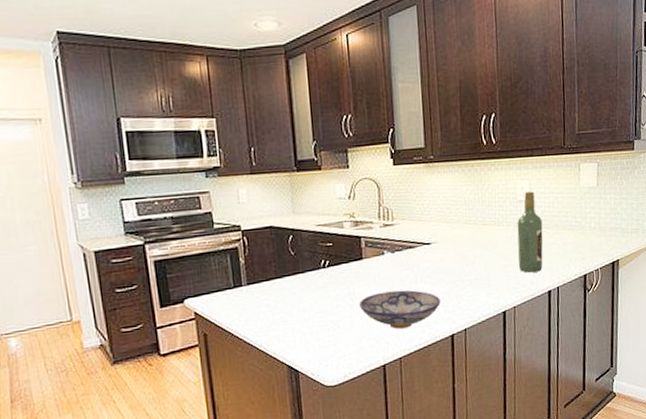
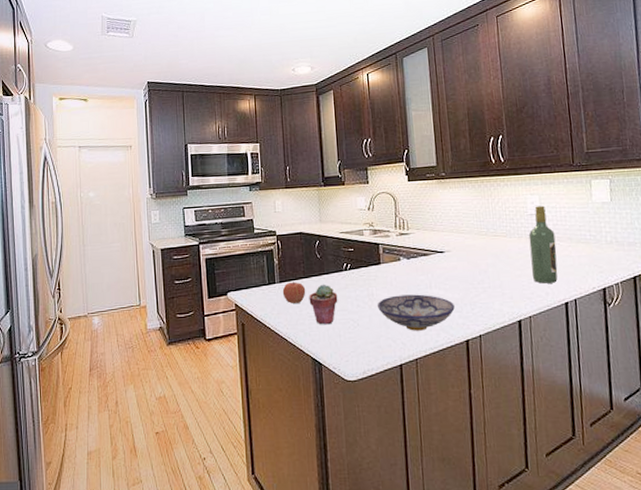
apple: none [251,282,279,308] -> present [282,280,306,304]
potted succulent: none [282,284,316,329] -> present [309,284,338,325]

